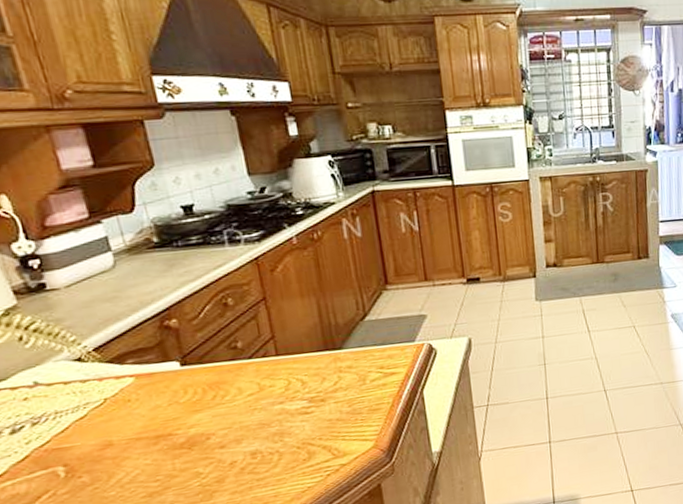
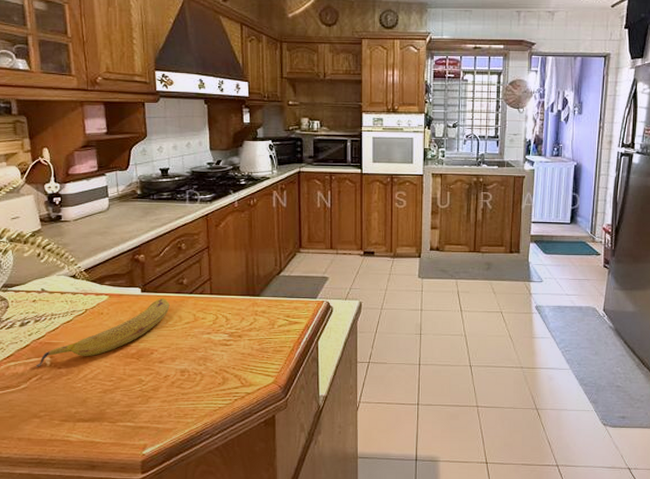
fruit: none [43,369,224,482] -> present [35,298,170,367]

